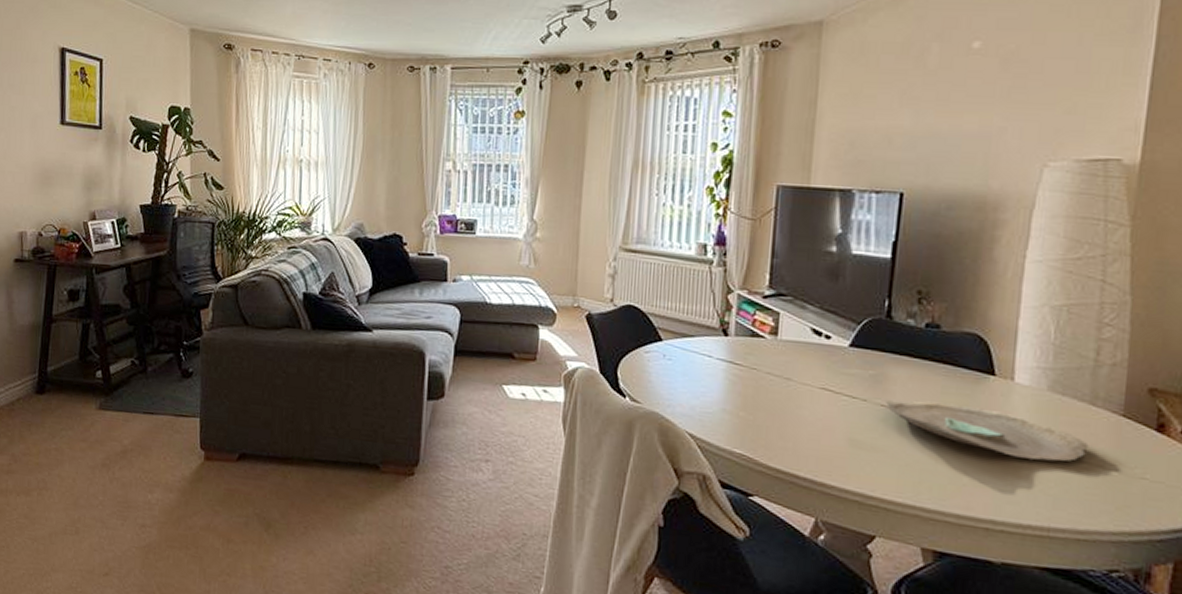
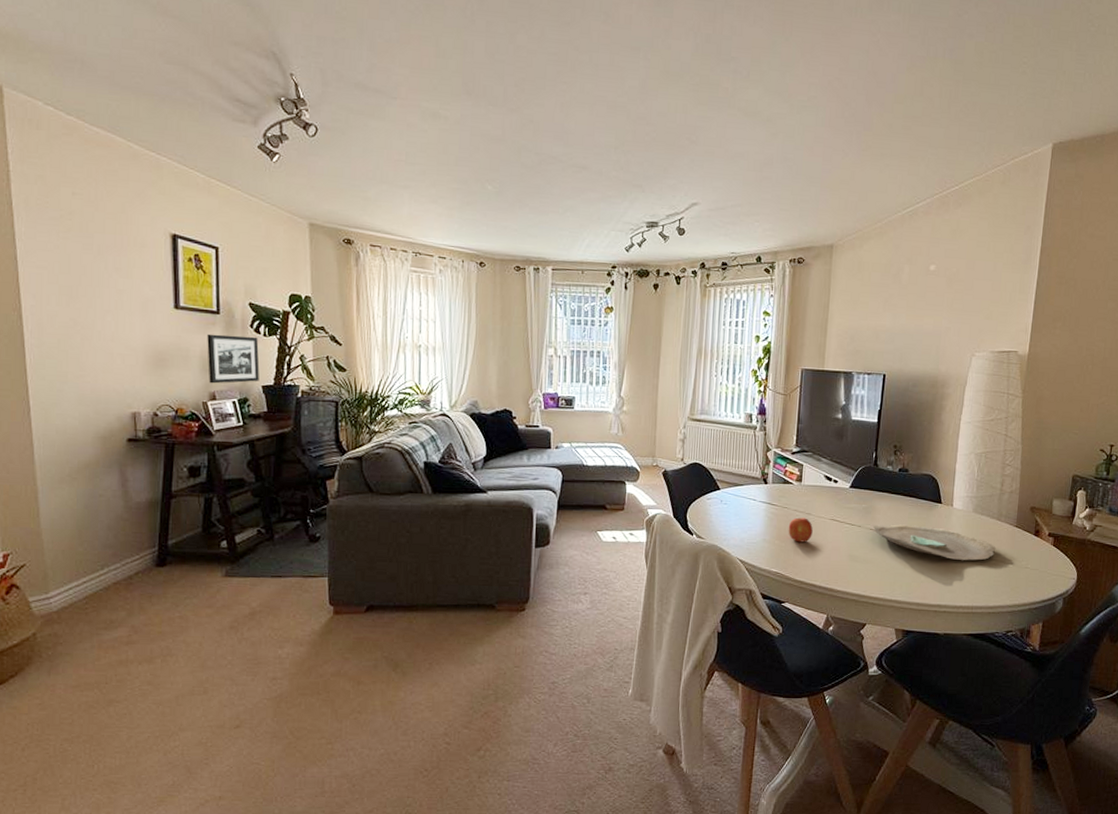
picture frame: none [89,150,138,203] -> present [207,333,260,384]
fruit: none [757,383,794,417] -> present [788,517,813,543]

